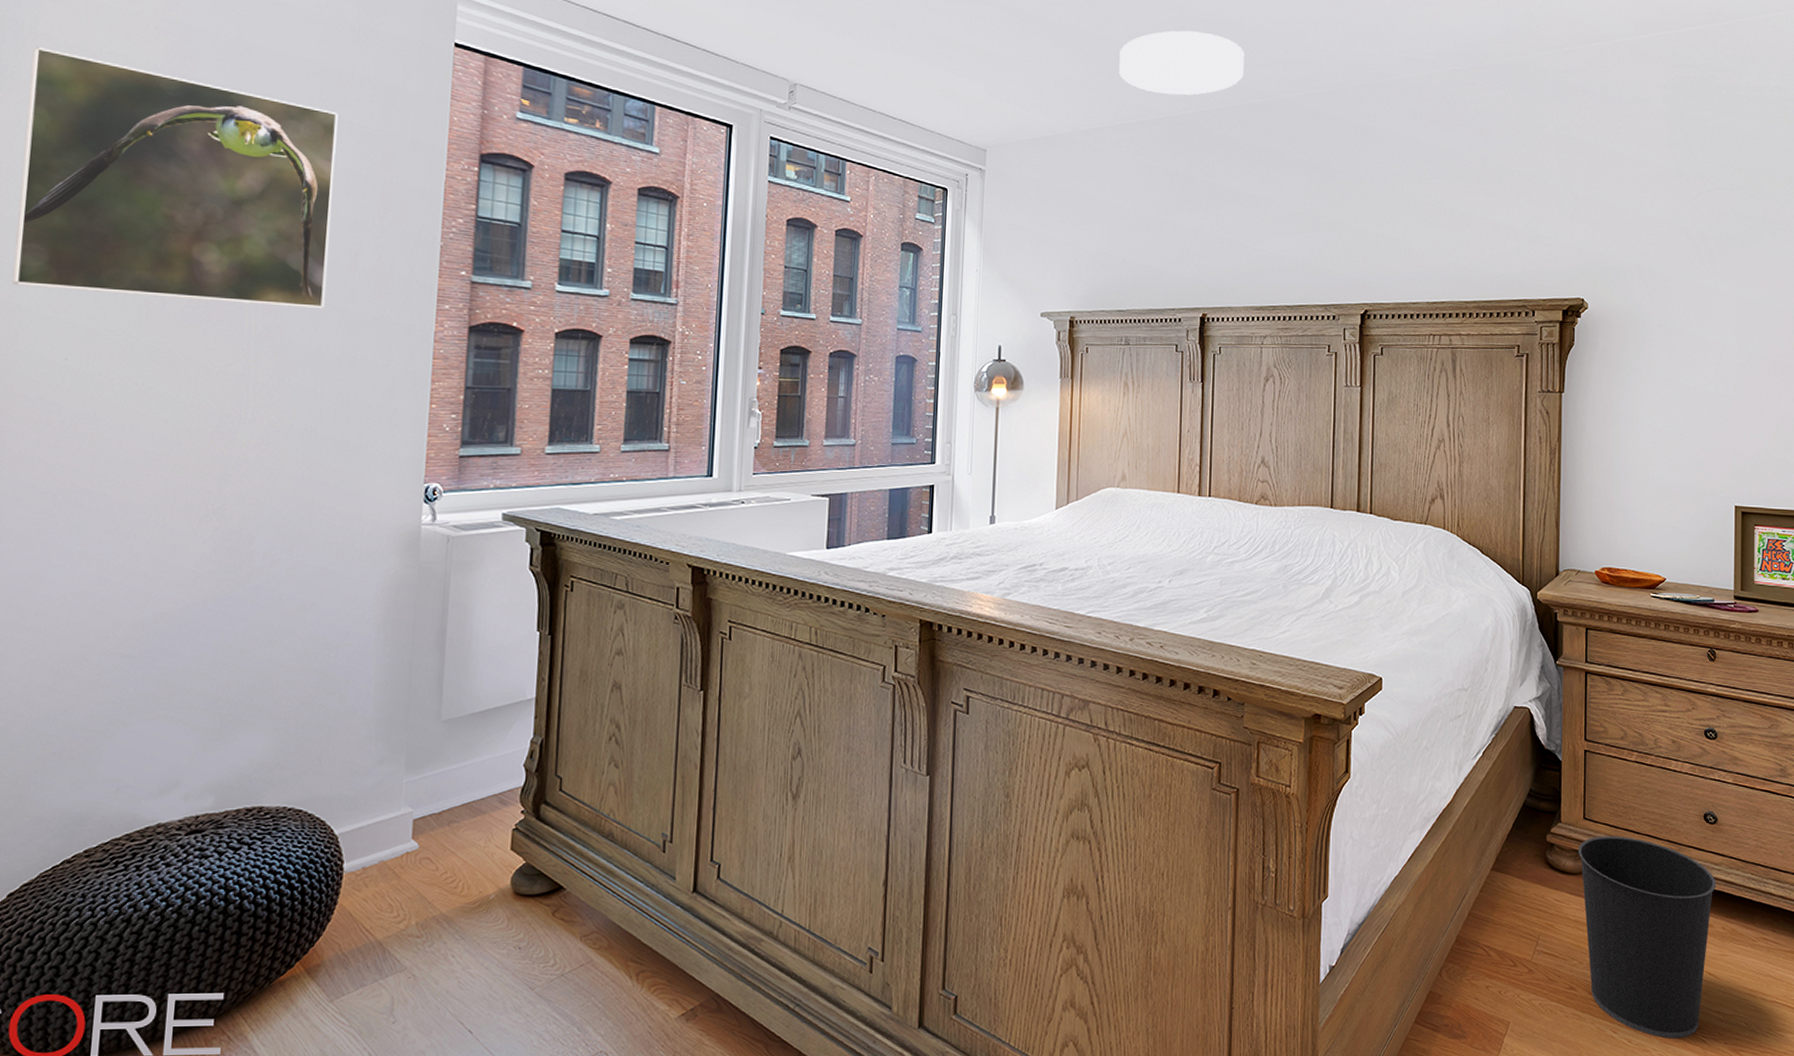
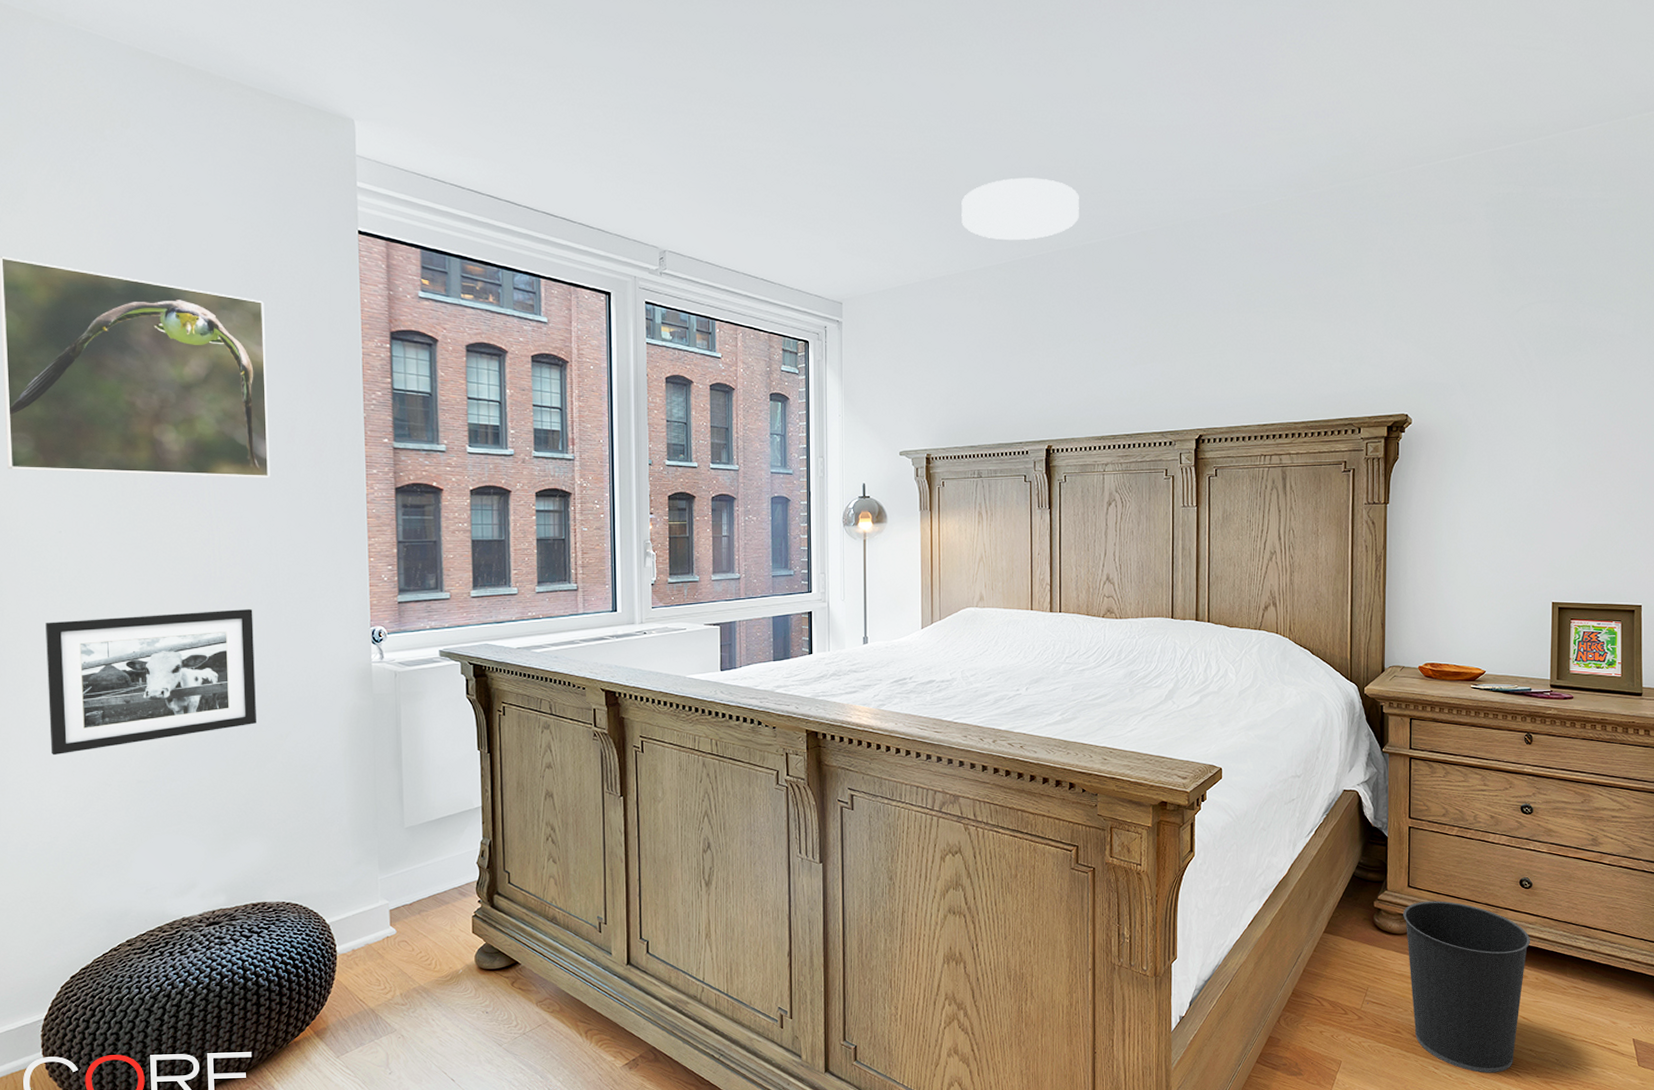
picture frame: none [20,456,287,622] -> present [45,608,256,756]

